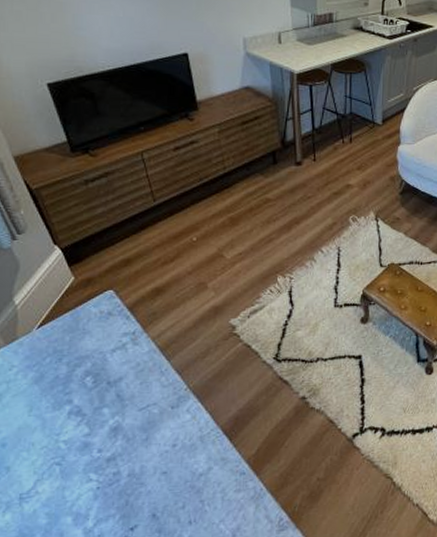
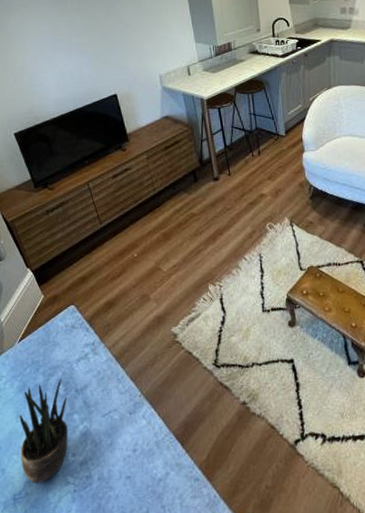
potted plant: none [32,369,96,482] -> present [19,378,68,484]

